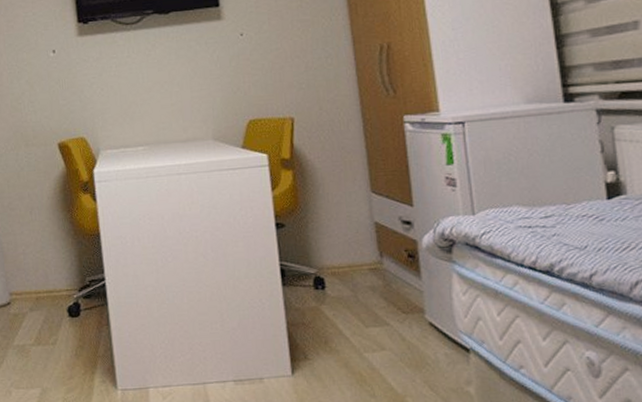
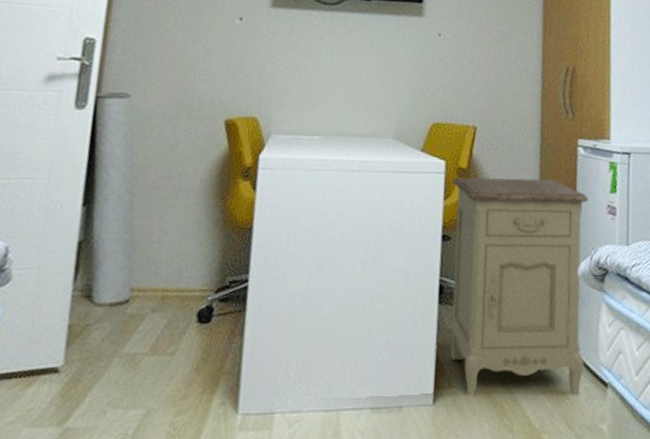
nightstand: none [277,158,442,367] -> present [450,177,589,396]

